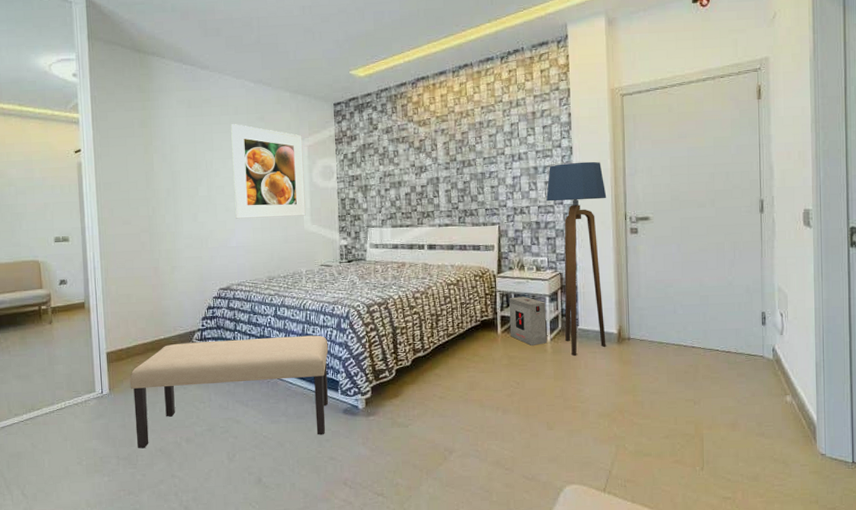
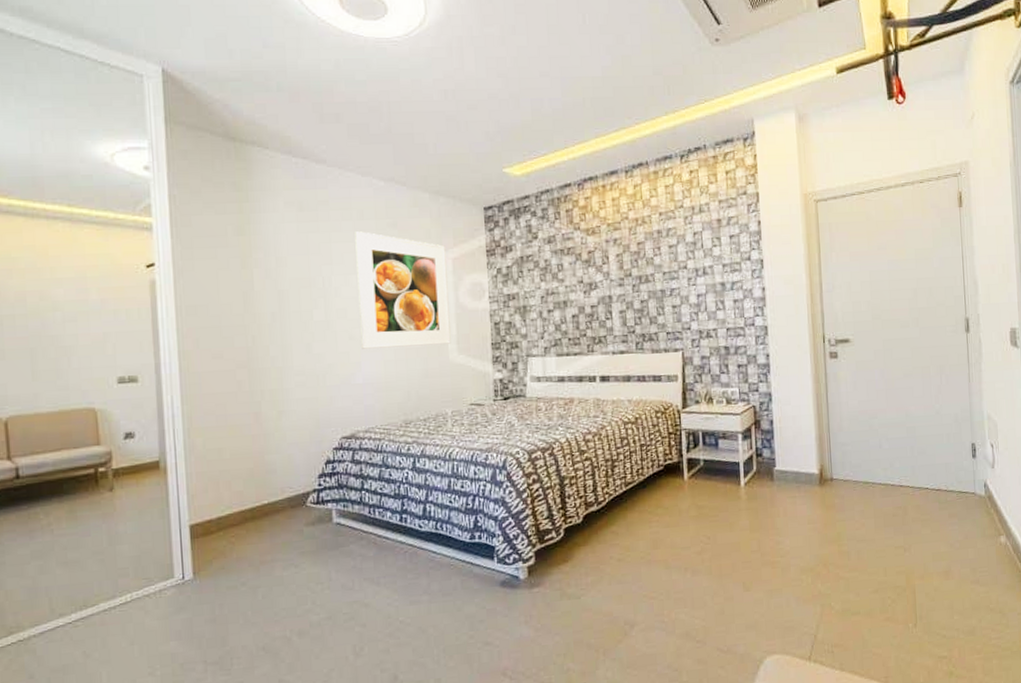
bench: present [129,335,329,449] -> none [221,491,482,649]
box: present [508,296,547,346] -> none [696,434,741,492]
floor lamp: present [546,161,607,356] -> none [735,276,807,502]

